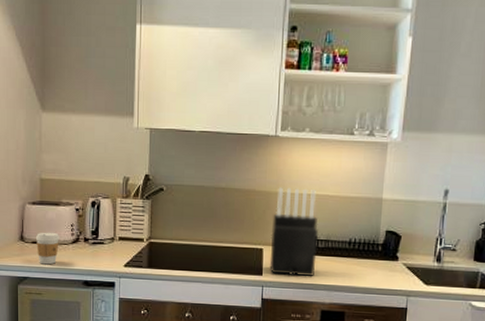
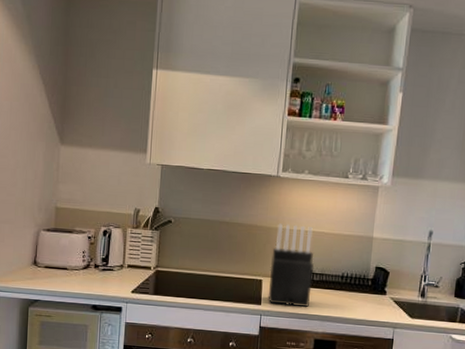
coffee cup: present [36,232,60,265] -> none [48,257,72,289]

